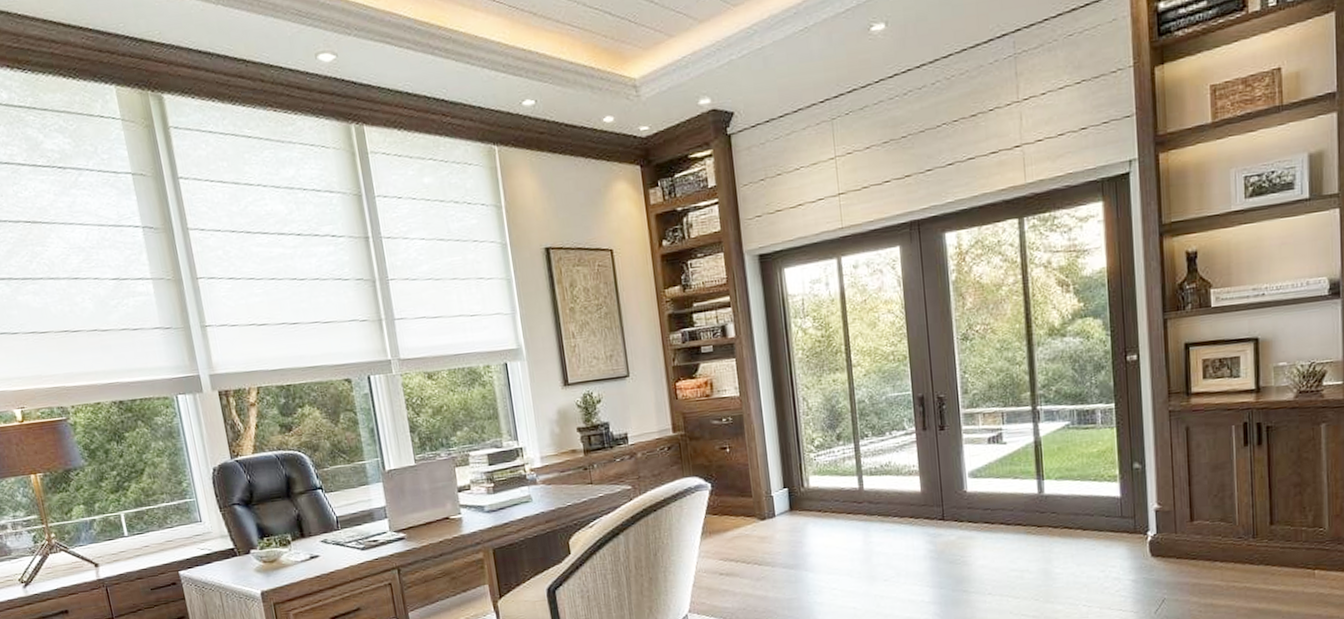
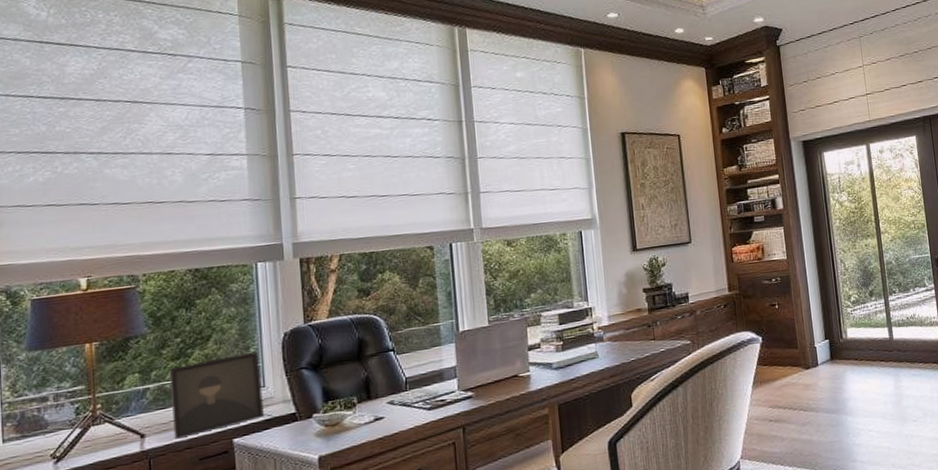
picture frame: none [110,486,205,569] -> present [169,351,264,439]

